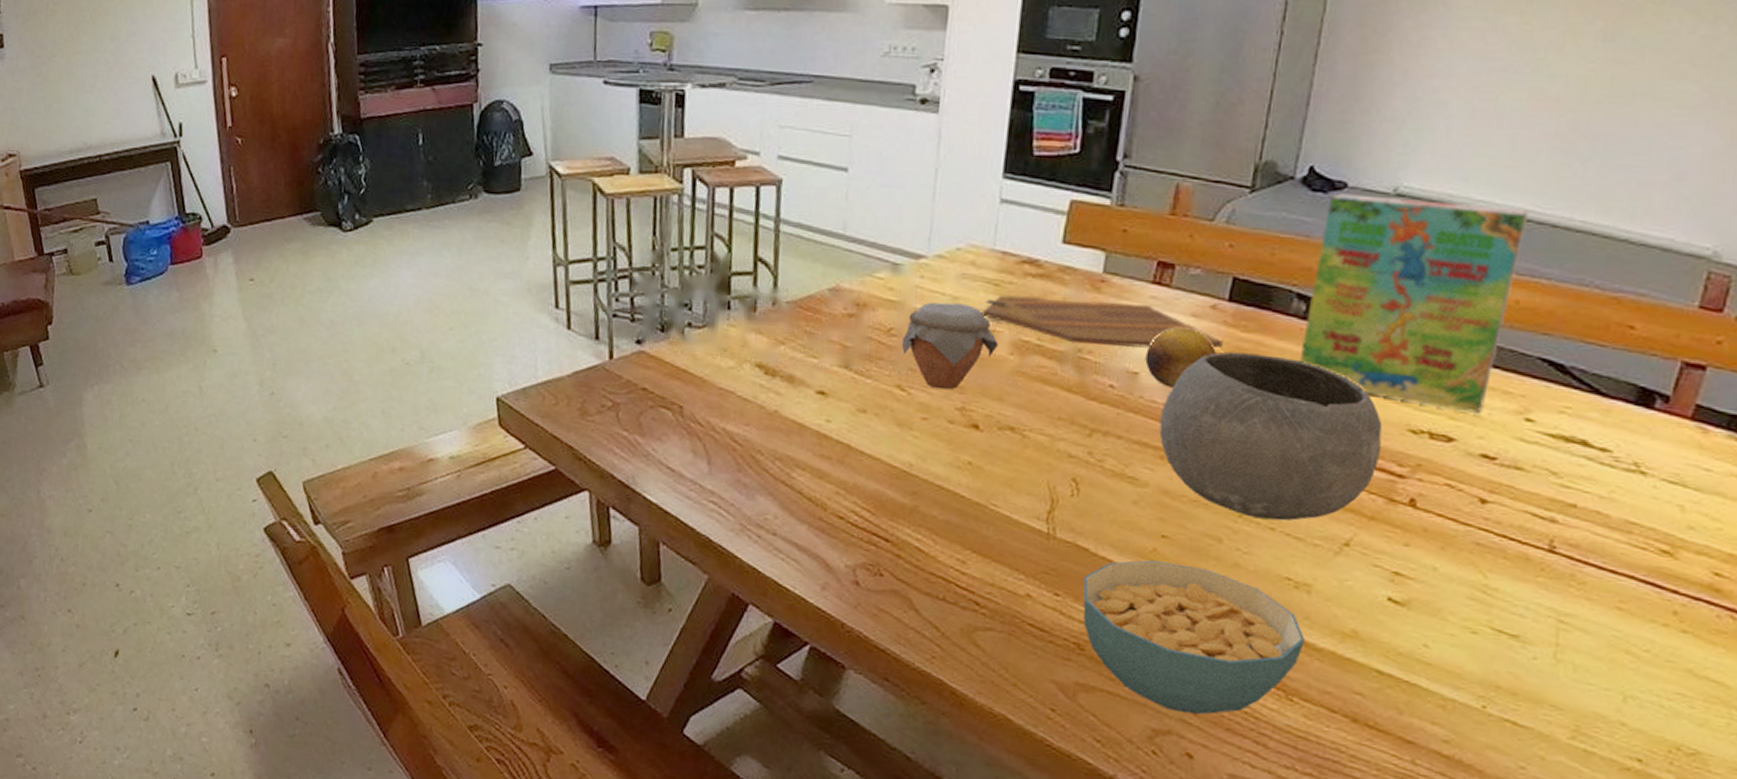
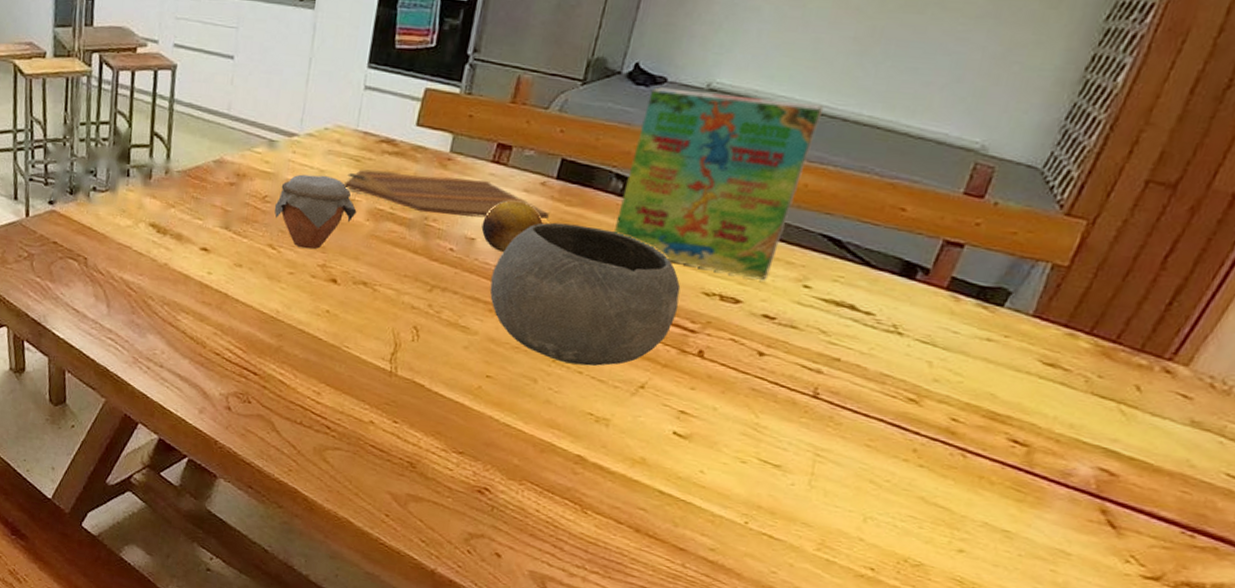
cereal bowl: present [1083,560,1305,715] -> none [416,395,601,523]

